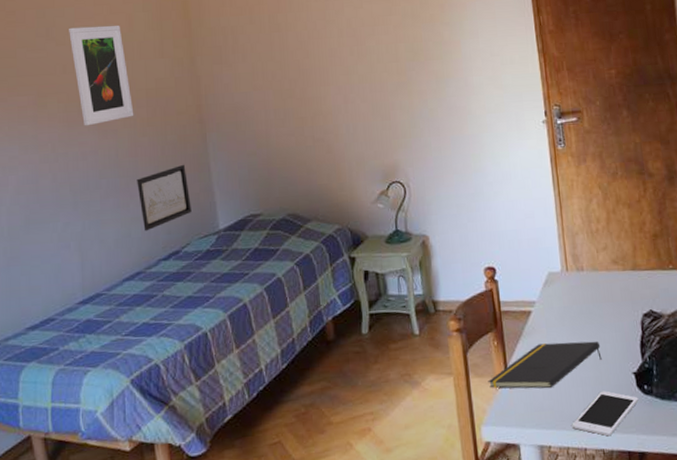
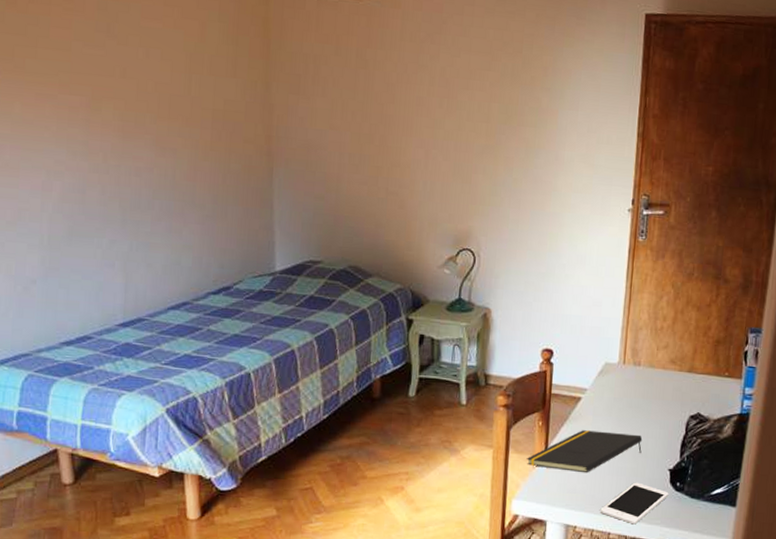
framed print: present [69,25,134,126] -> none [133,26,197,140]
wall art: present [137,164,192,231] -> none [192,197,249,262]

